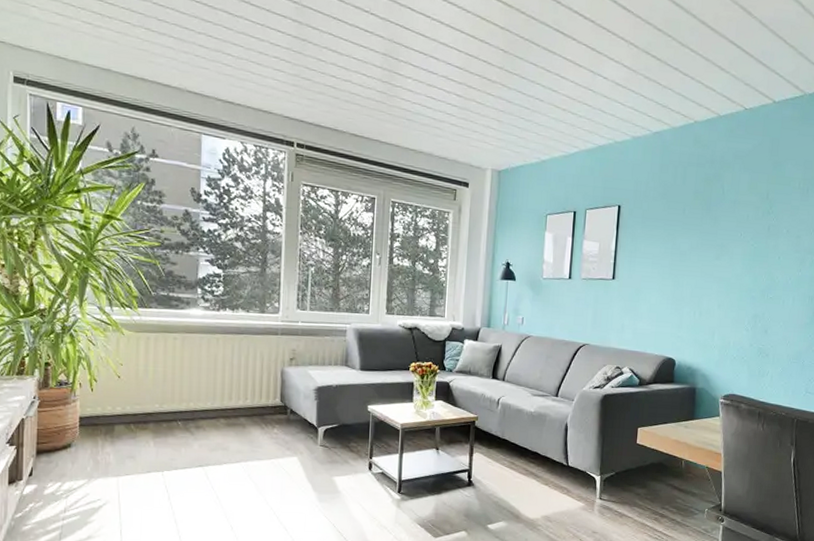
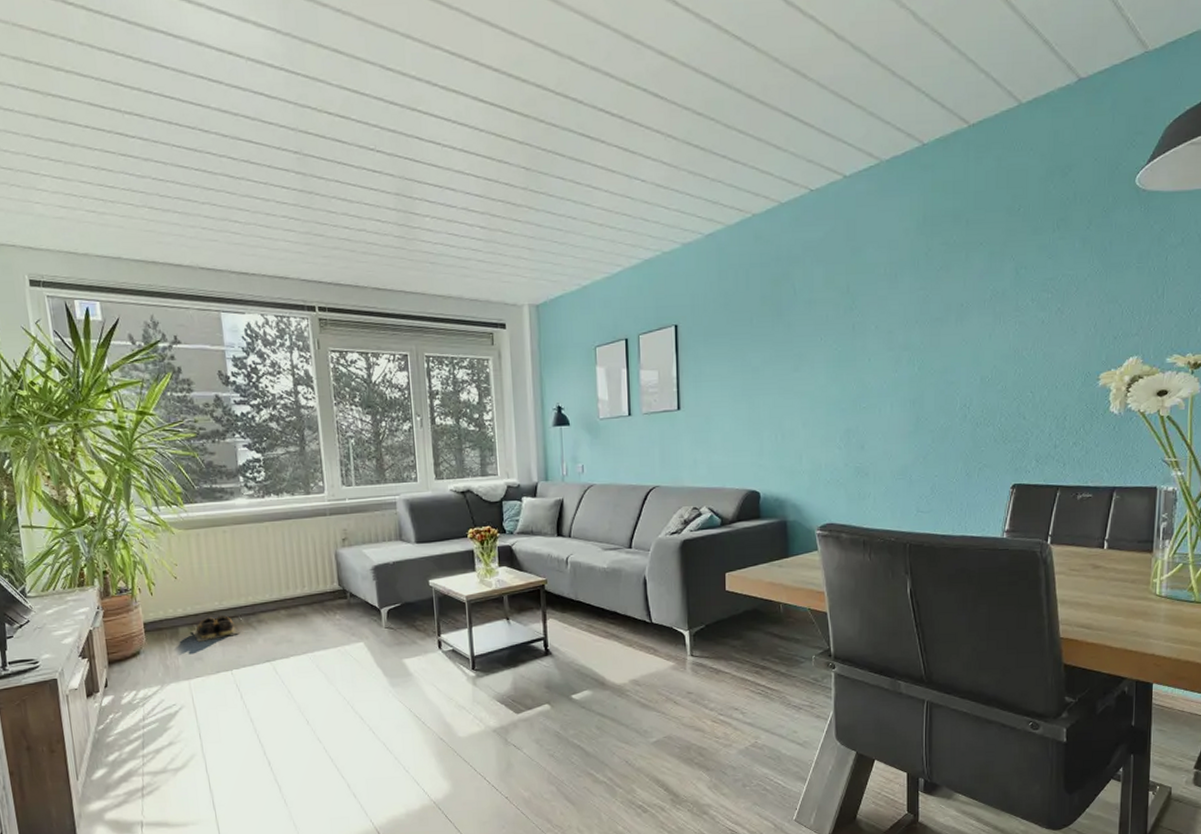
shoes: none [128,418,176,441] -> present [192,615,239,642]

